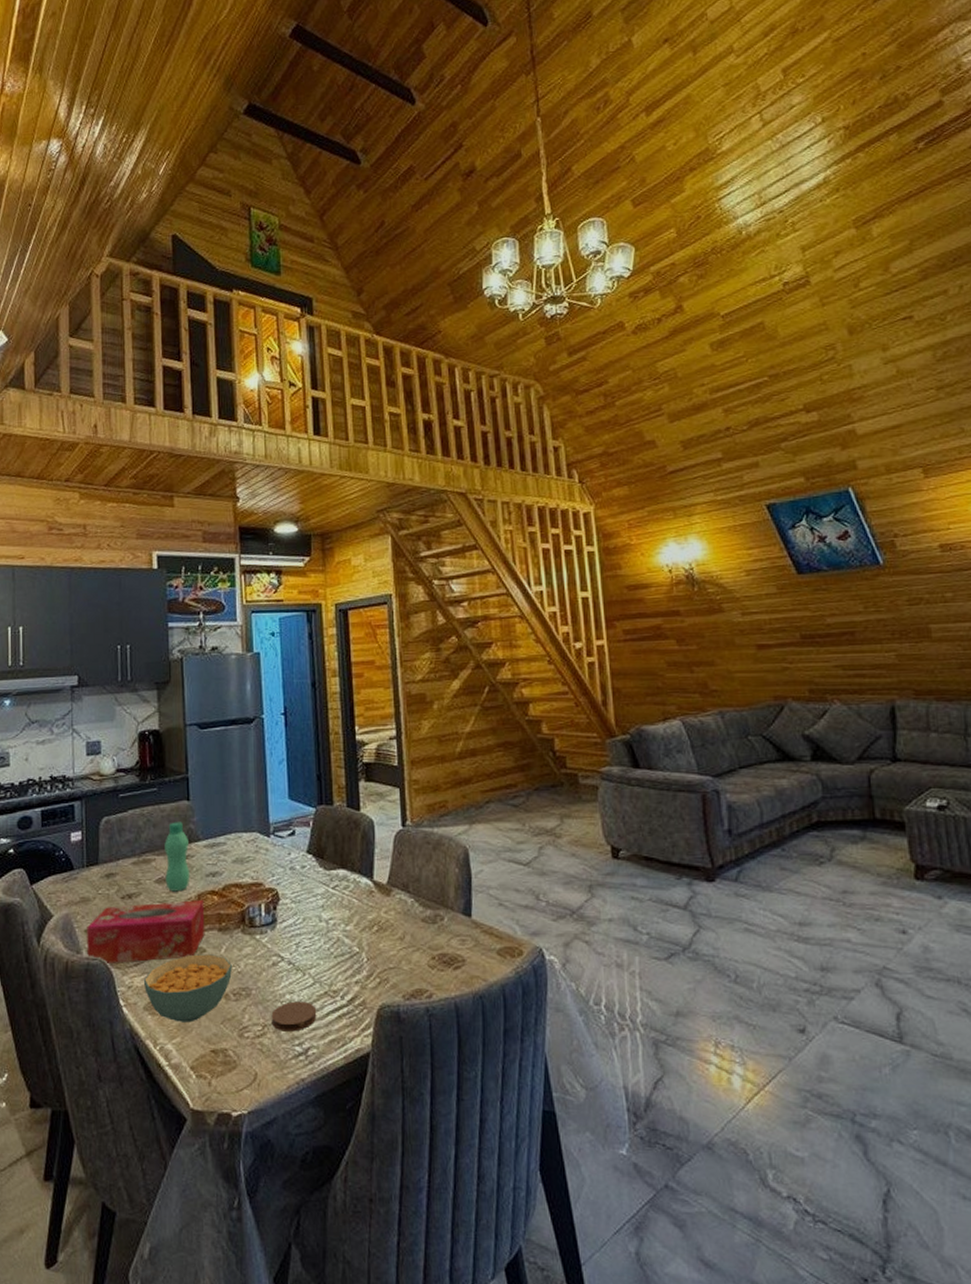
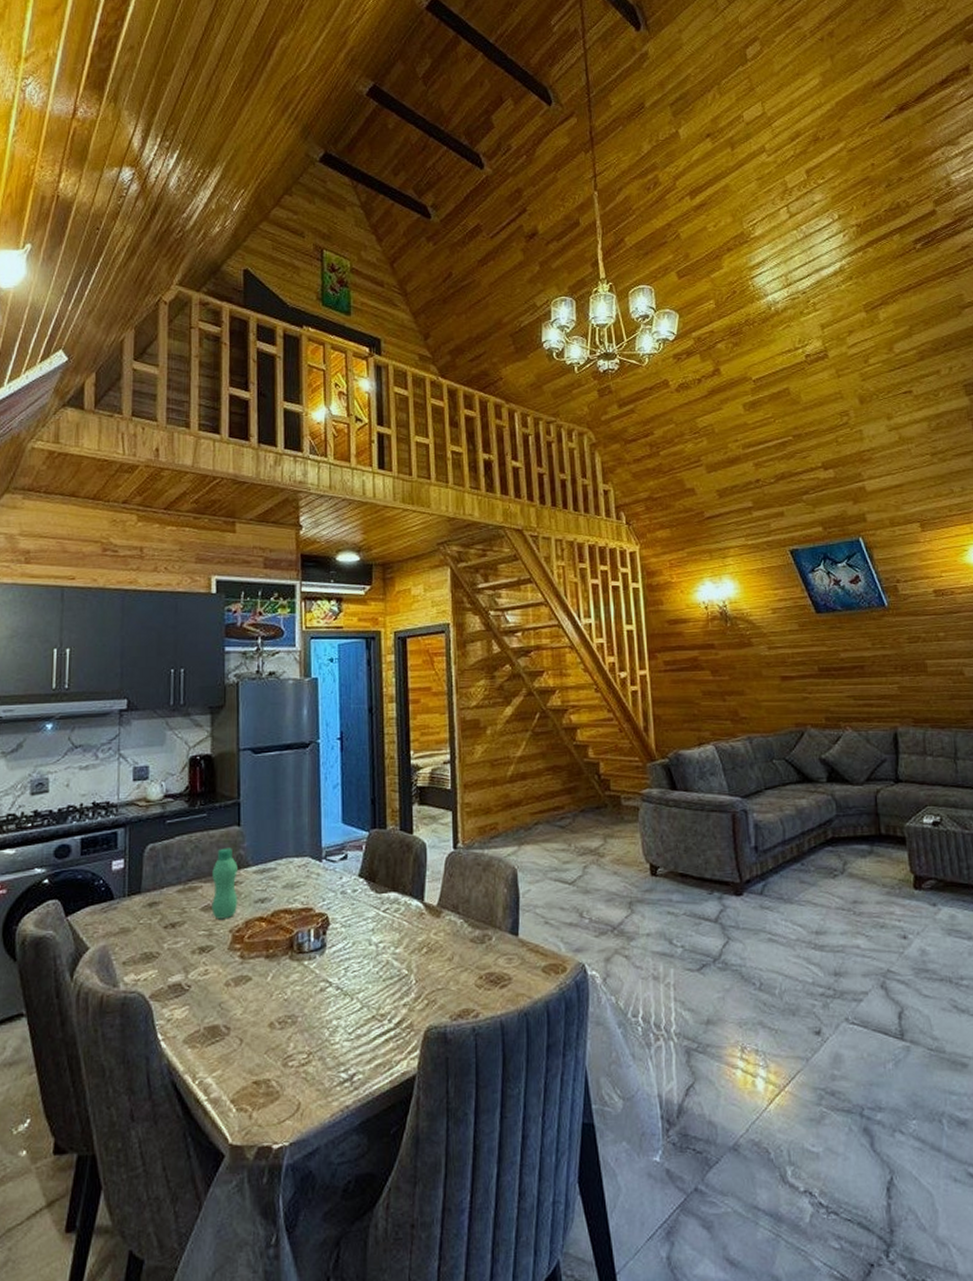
tissue box: present [87,900,205,965] -> none [125,927,252,998]
cereal bowl: present [143,954,232,1023] -> none [184,982,278,1054]
coaster: present [271,1001,317,1032] -> none [317,1026,364,1058]

